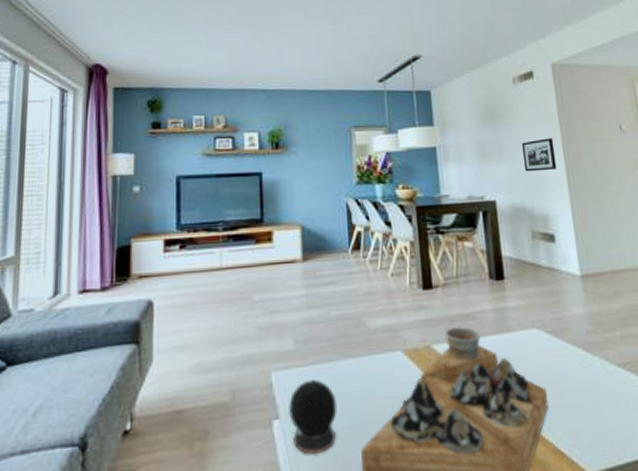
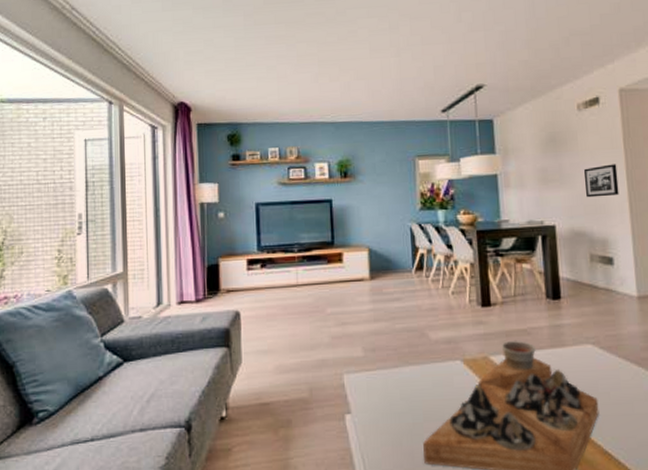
speaker: present [289,379,337,454] -> none [359,382,402,444]

